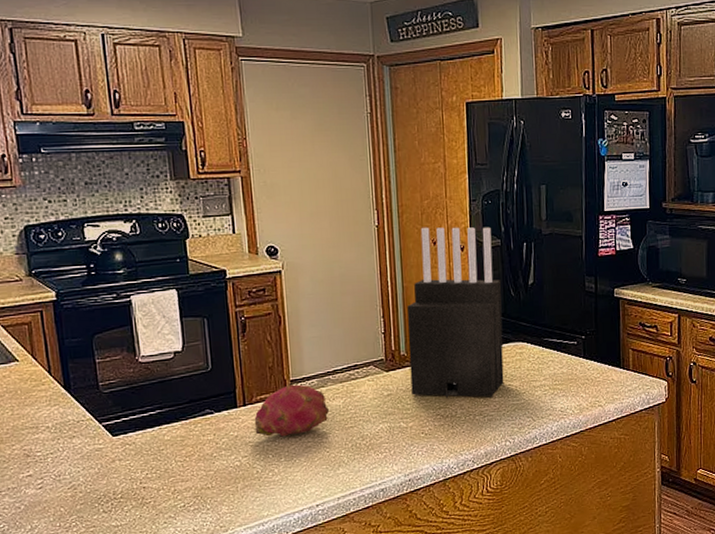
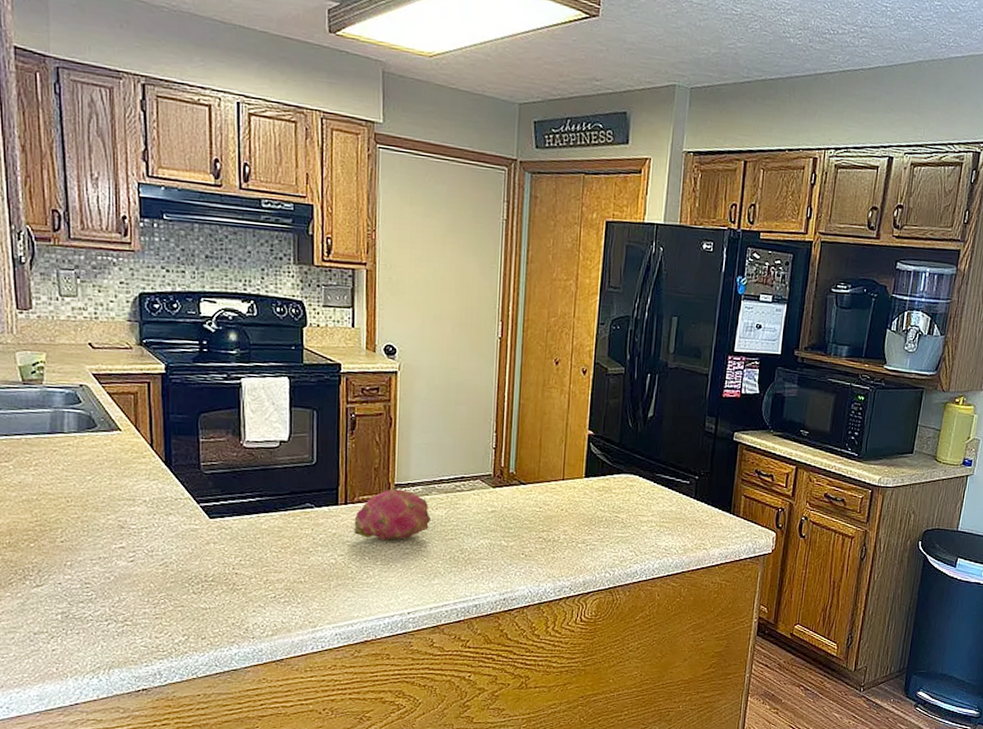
knife block: present [407,227,504,399] -> none [516,345,619,527]

